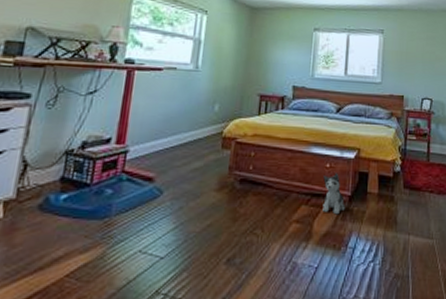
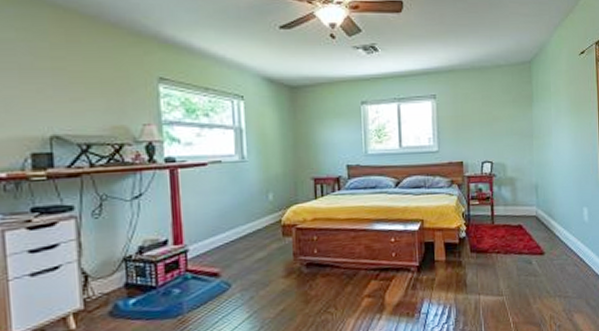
plush toy: present [322,173,346,215] -> none [390,246,415,286]

